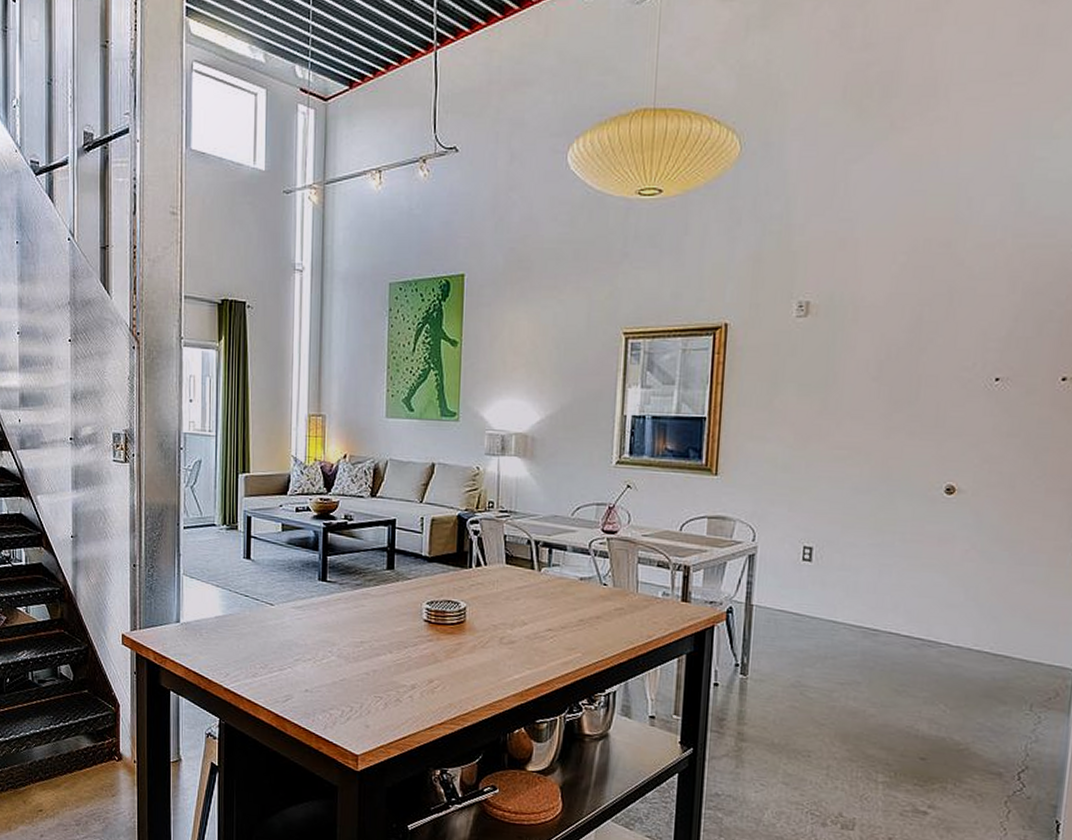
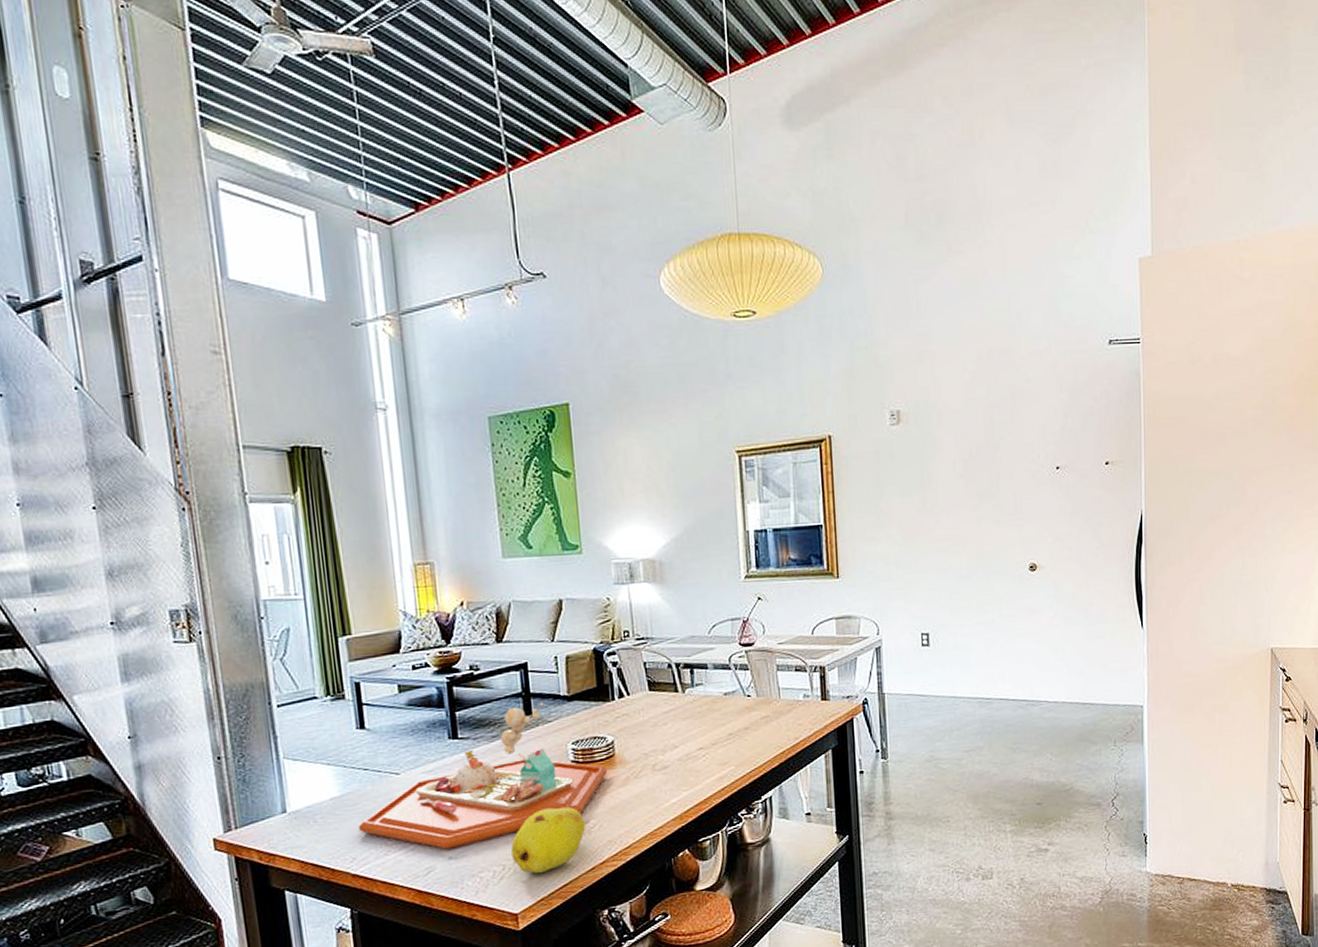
food tray: none [234,559,456,683] -> present [358,702,607,850]
fruit: none [360,660,429,722] -> present [511,807,585,874]

